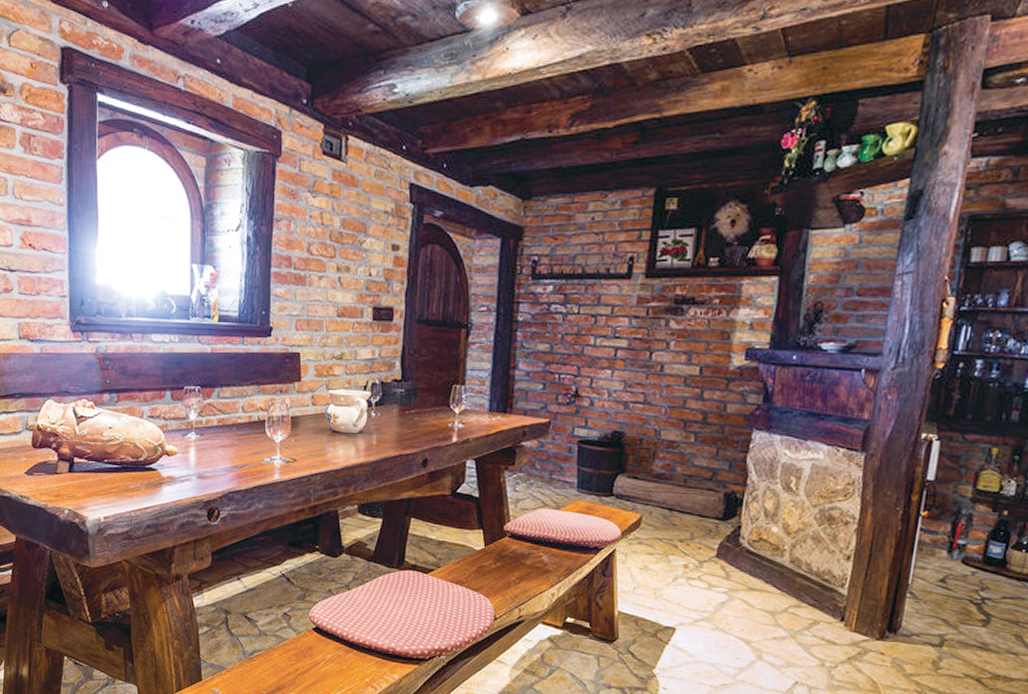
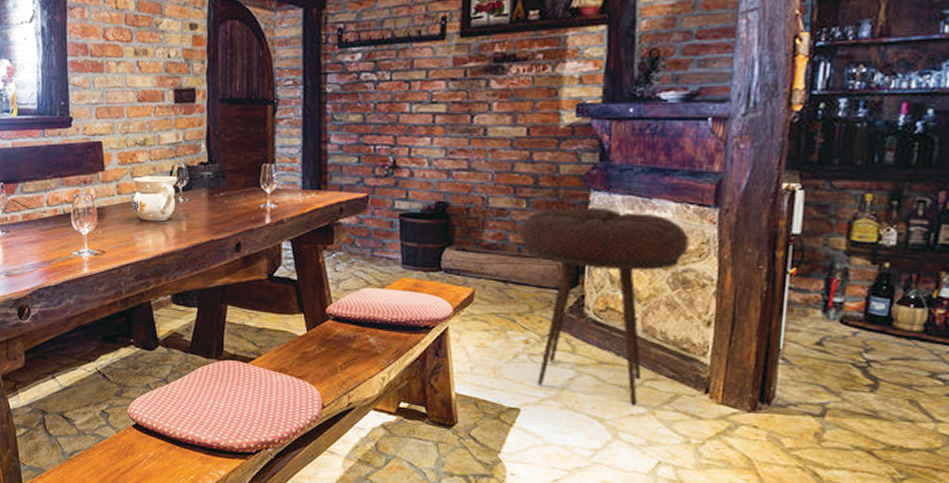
stool: none [686,444,837,630] -> present [519,207,689,406]

